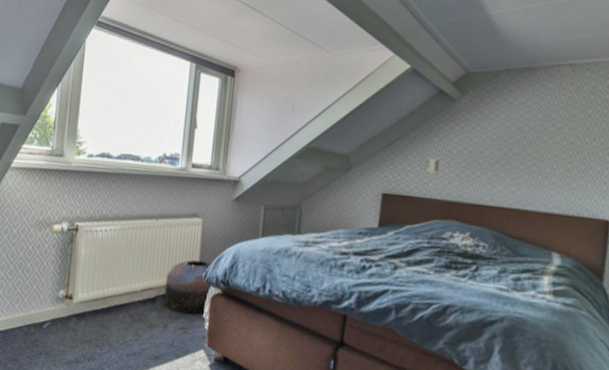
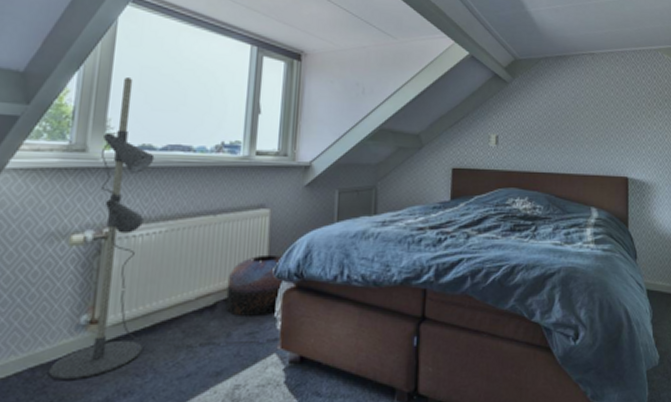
floor lamp: none [39,93,207,340] -> present [49,77,280,379]

